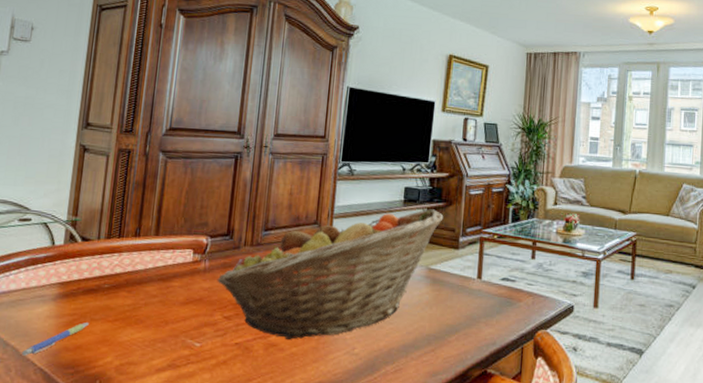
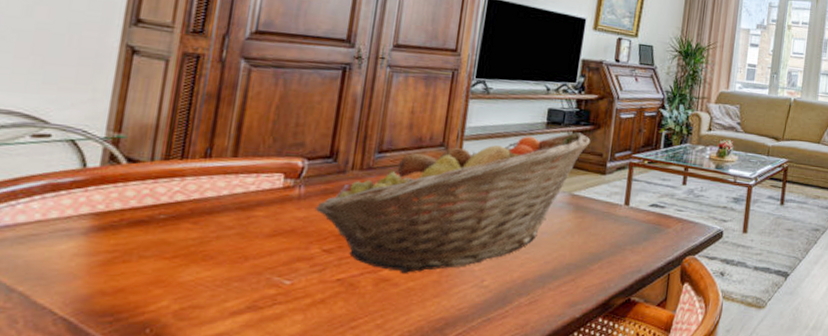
pen: present [22,323,89,356] -> none [34,261,136,303]

